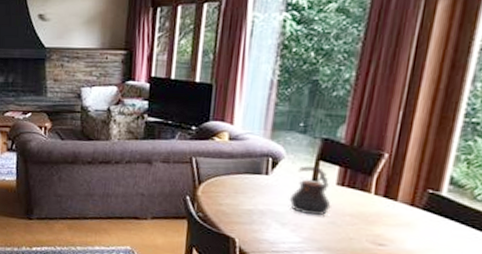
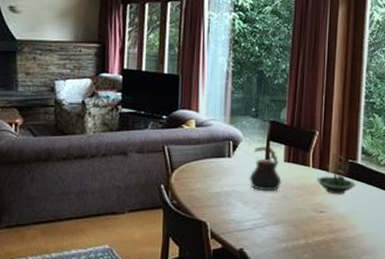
terrarium: none [378,181,435,229] -> present [317,154,356,194]

